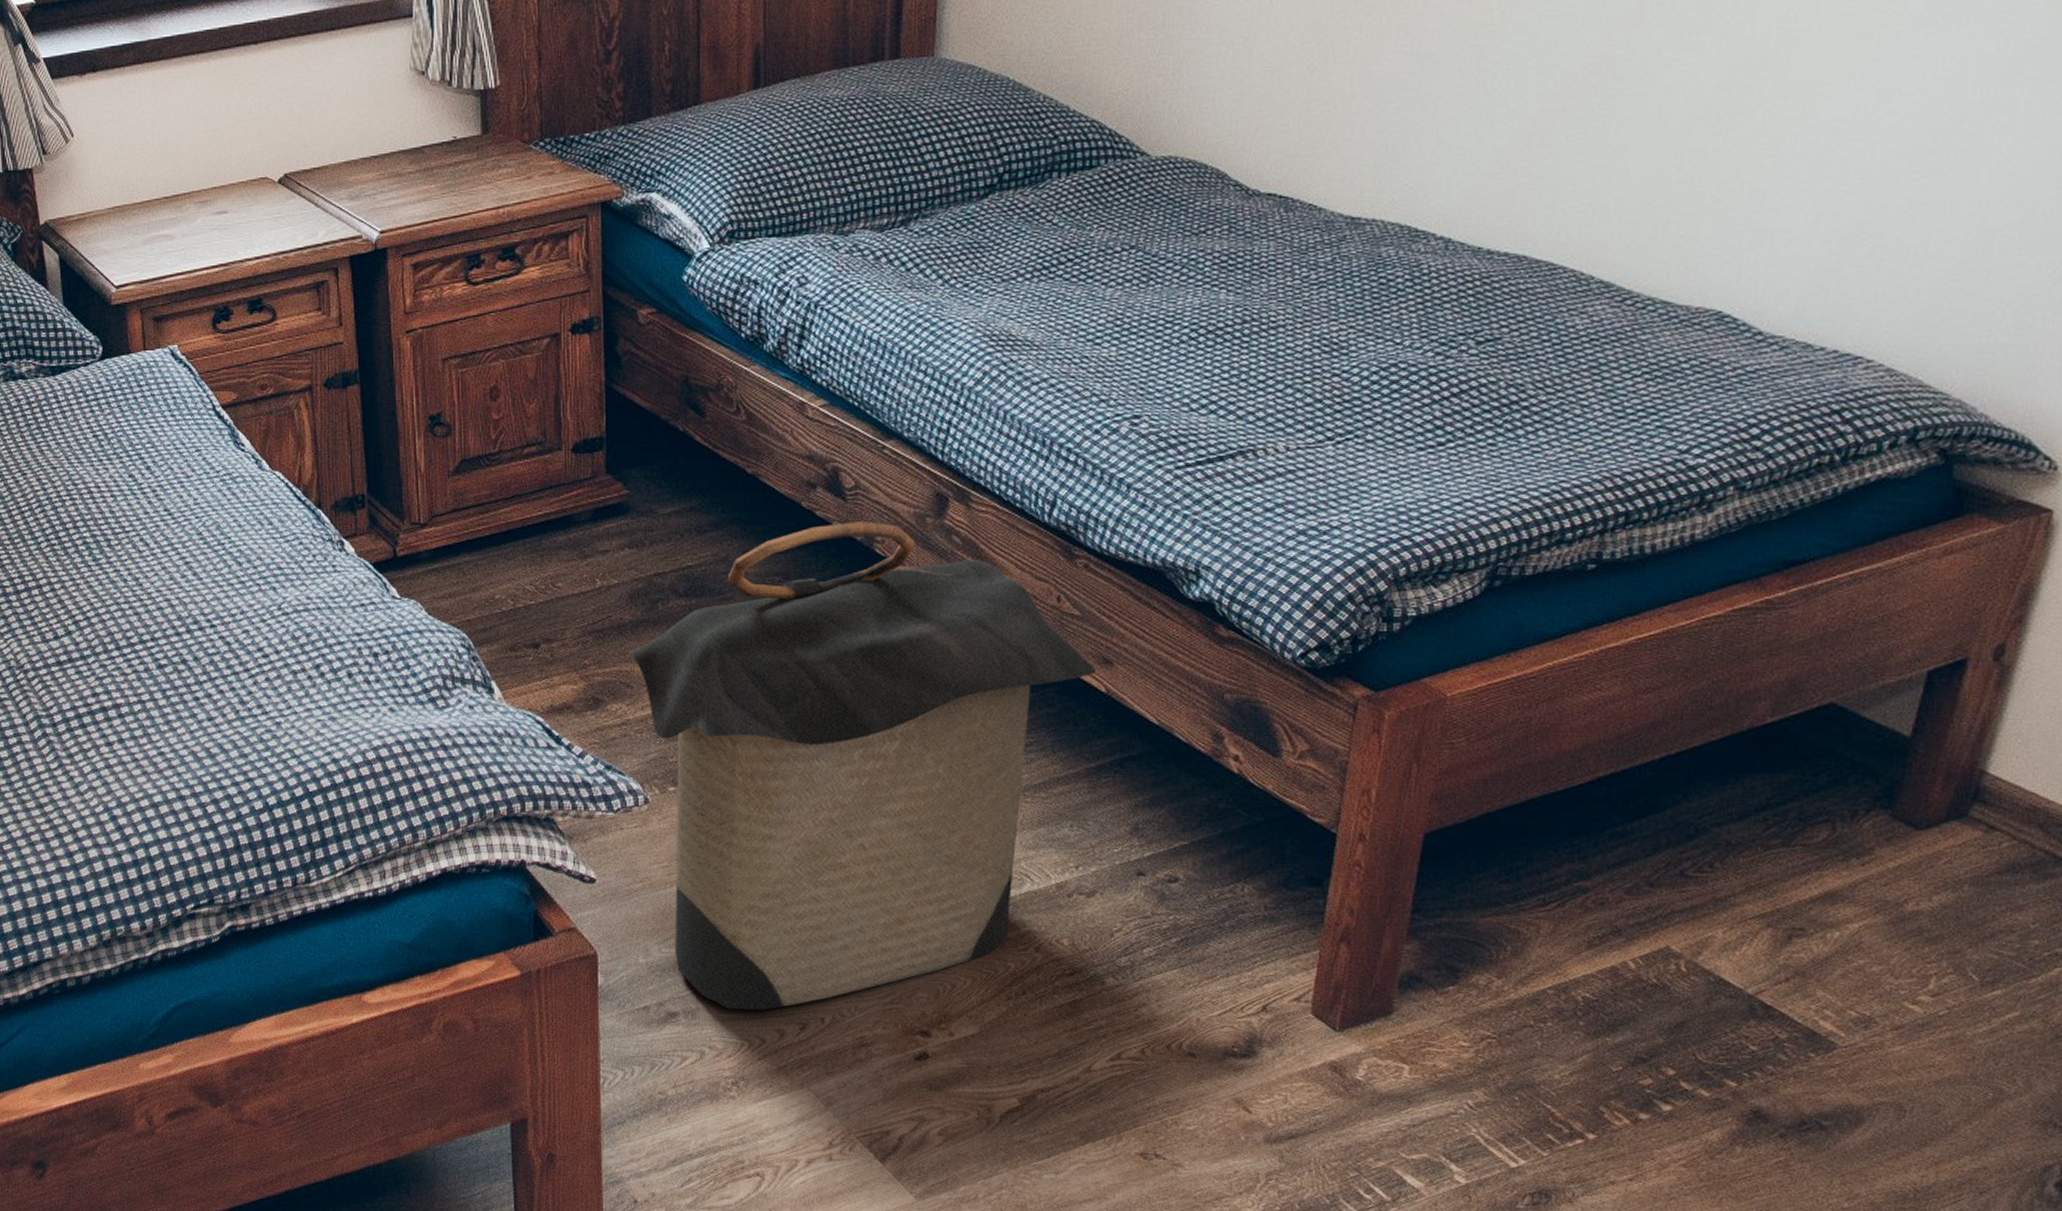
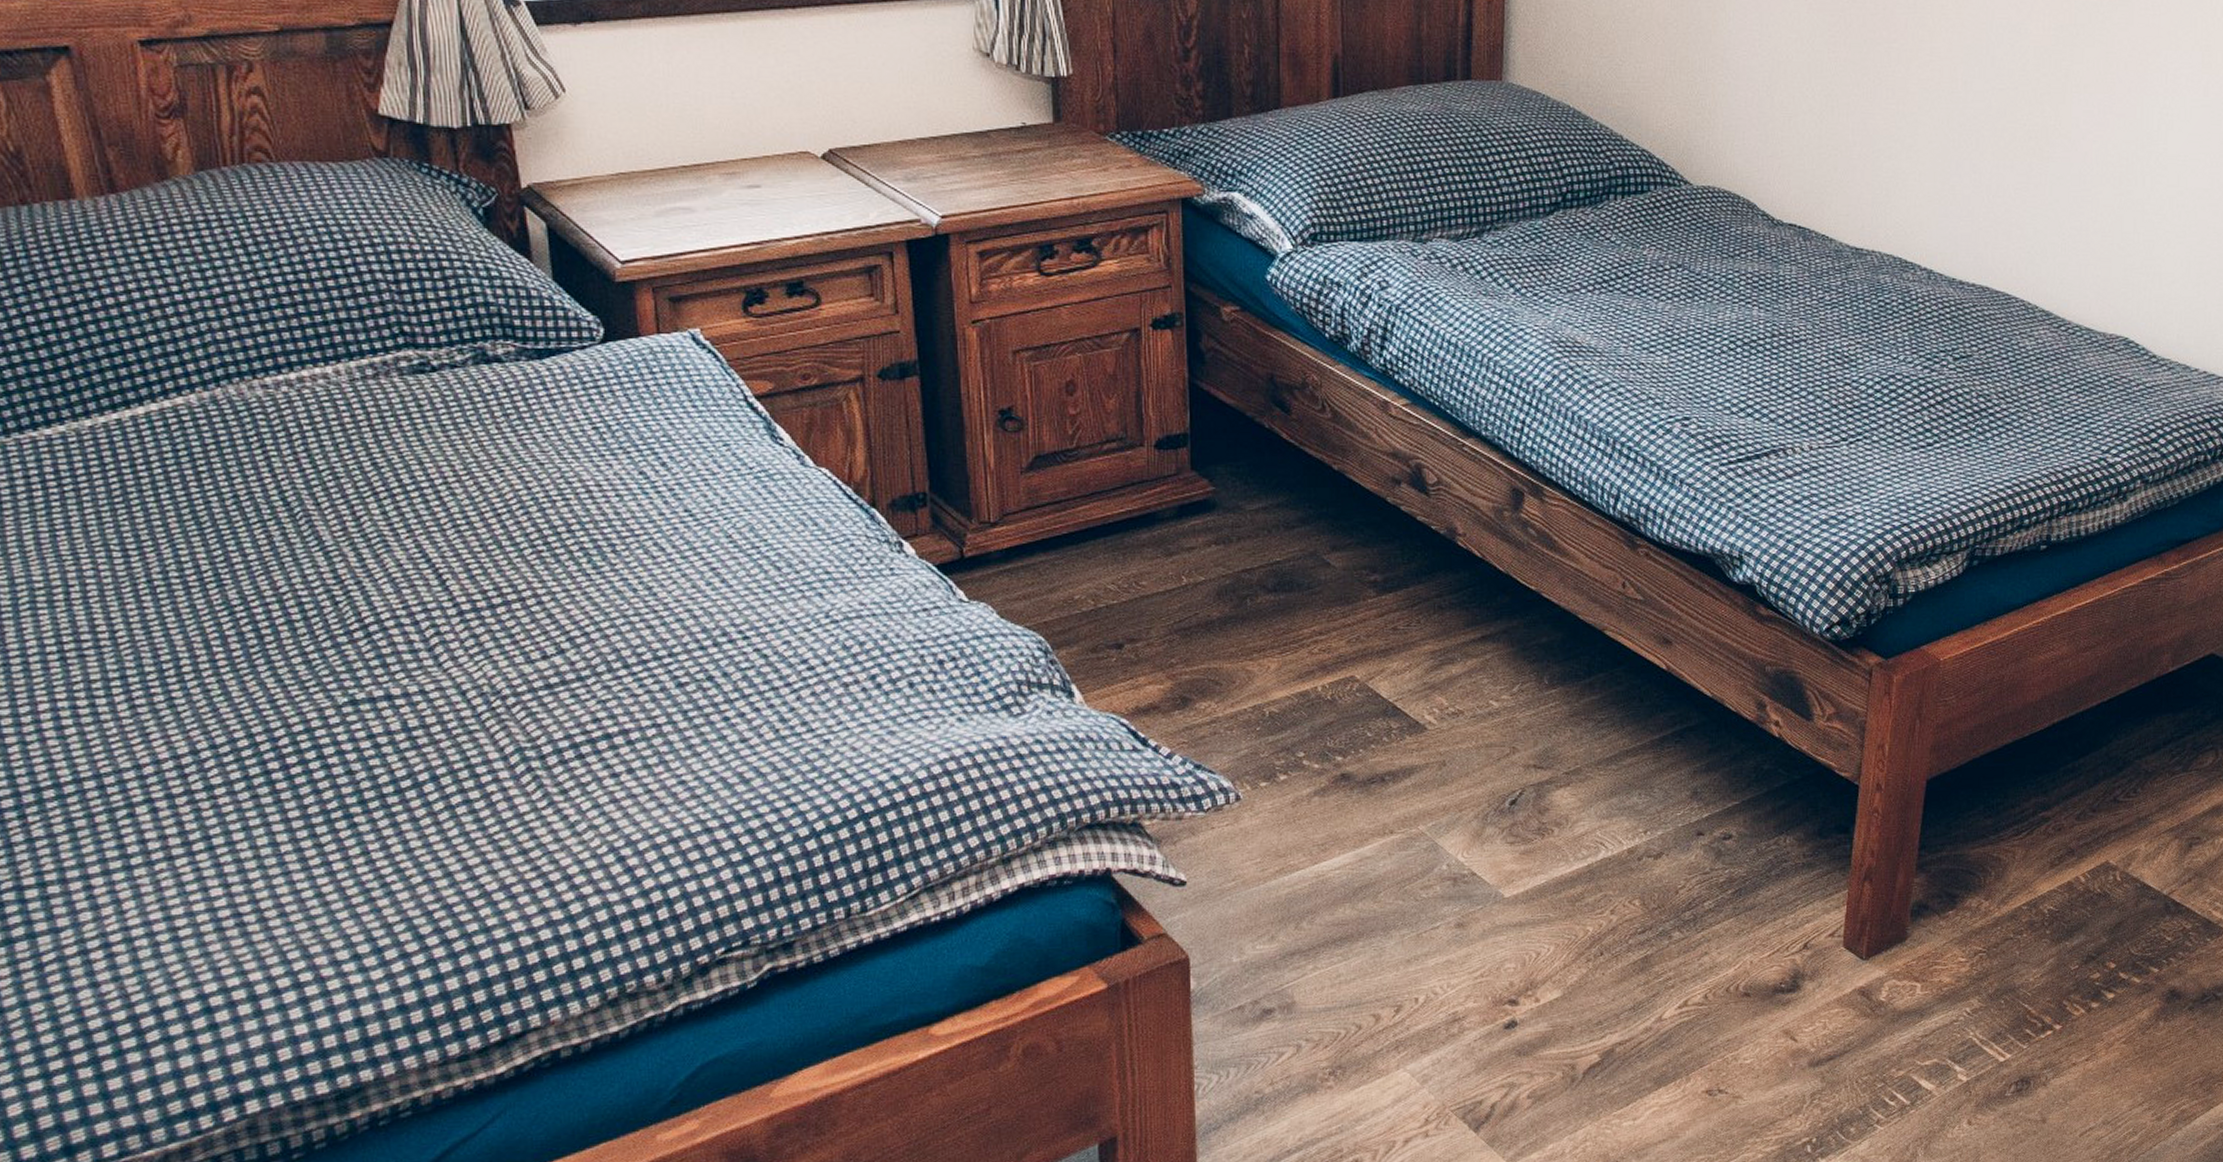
laundry hamper: present [629,521,1096,1010] -> none [1217,516,1658,999]

